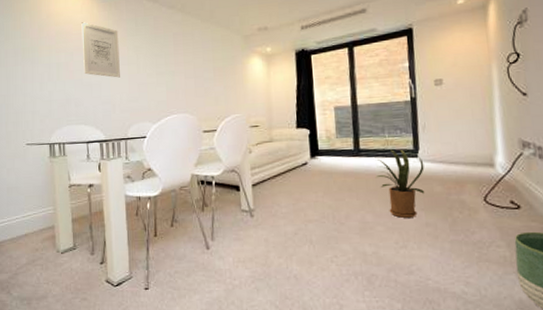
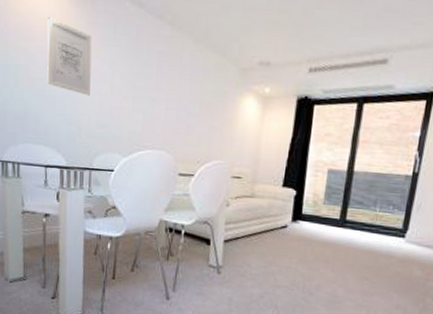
house plant: present [375,149,424,219] -> none [355,225,410,299]

